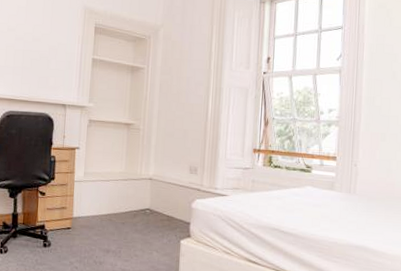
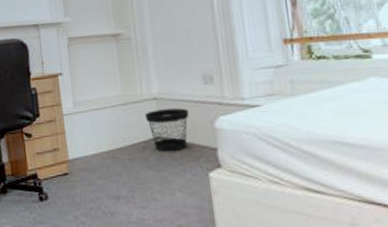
wastebasket: none [140,187,174,222] -> present [144,108,189,152]

